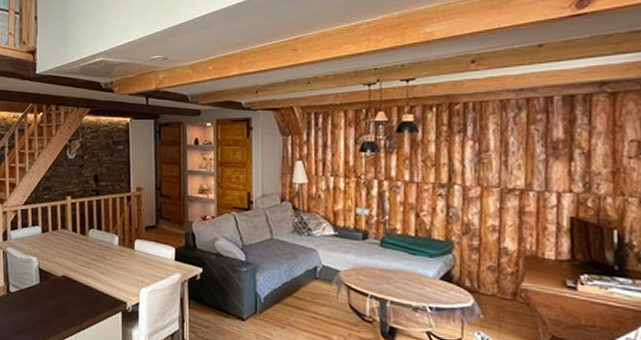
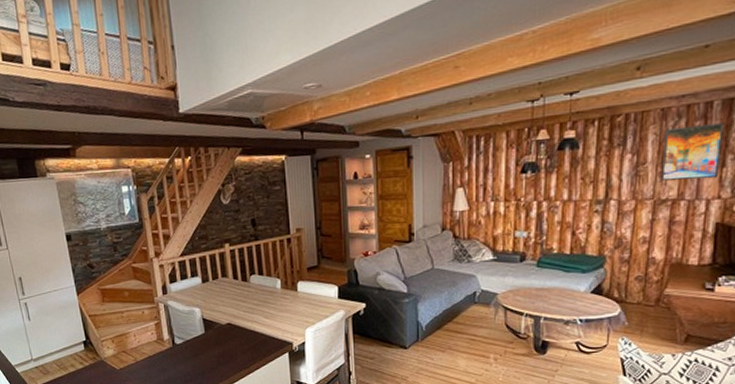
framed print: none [505,118,568,172] -> present [660,123,725,181]

